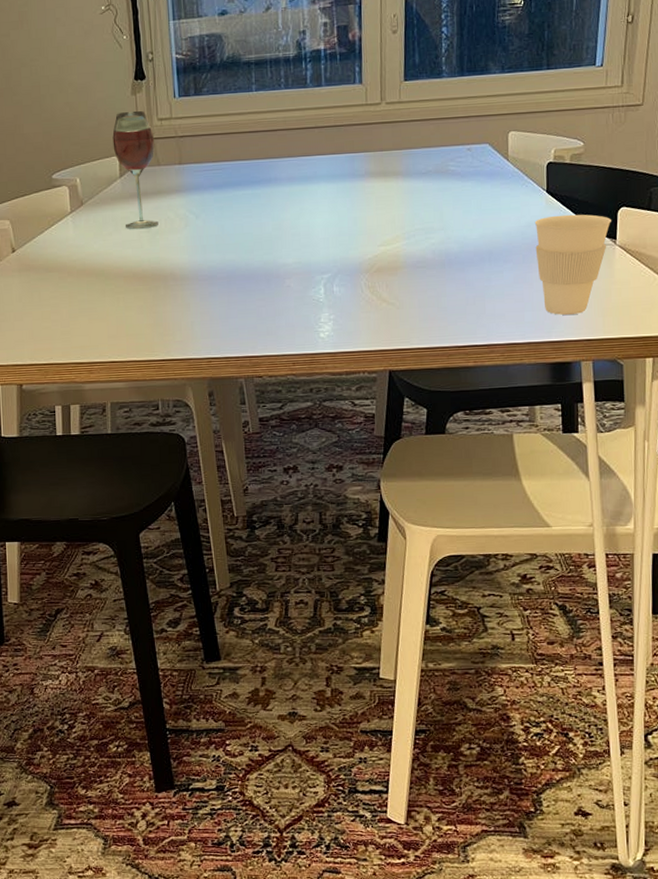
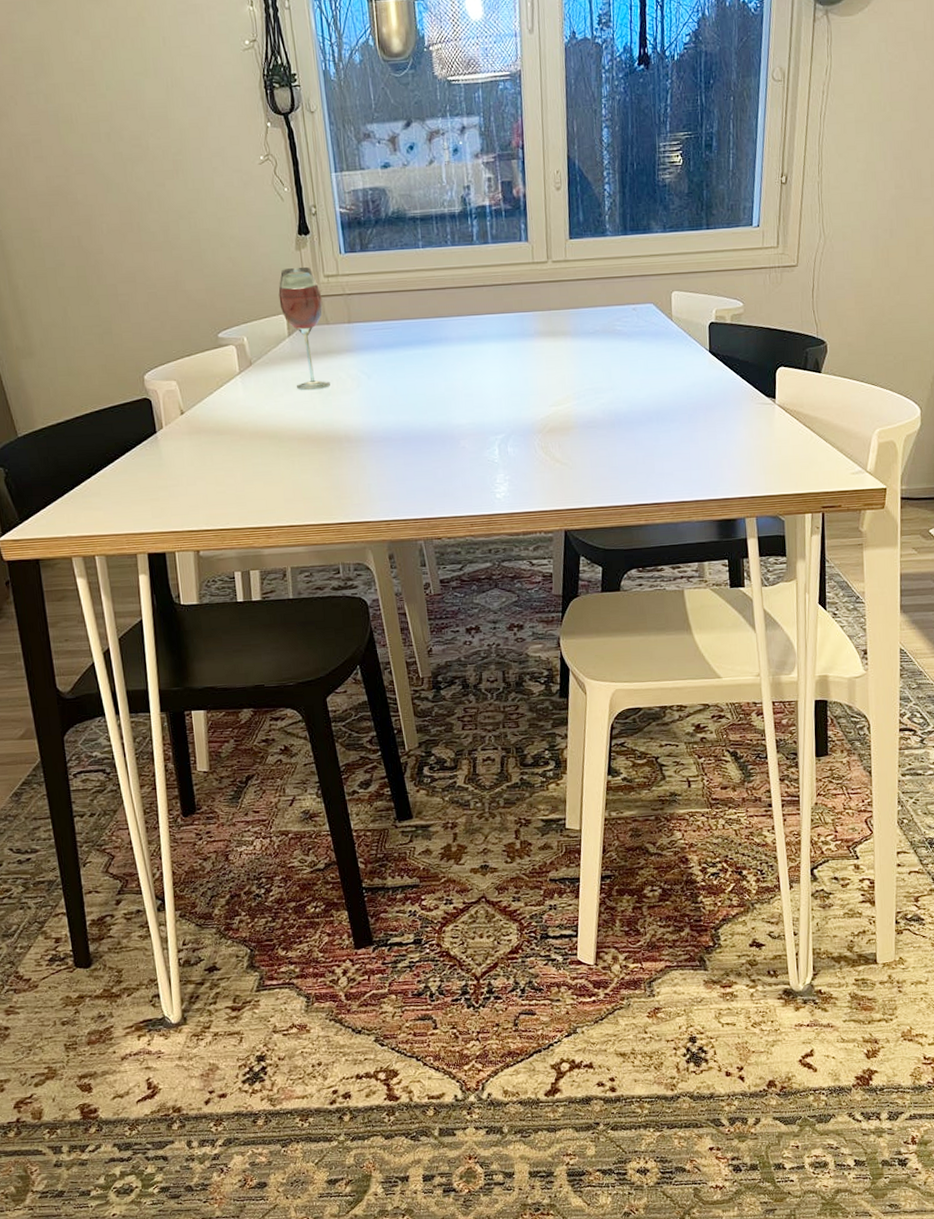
cup: present [534,214,611,315] -> none [698,374,770,473]

